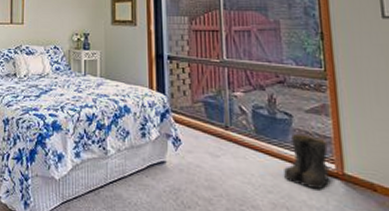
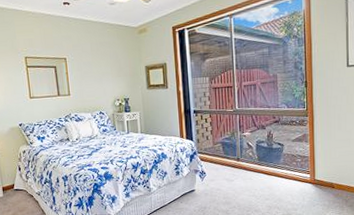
boots: present [284,134,330,190] -> none [277,157,306,193]

